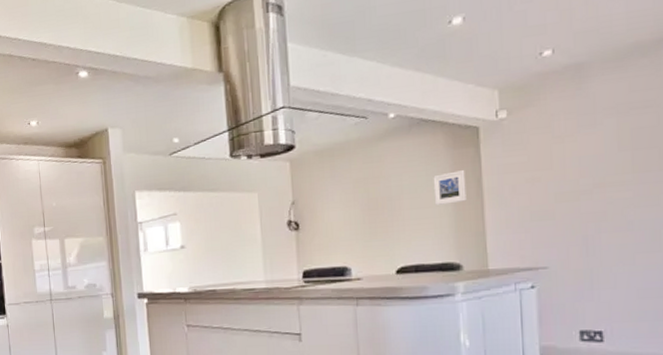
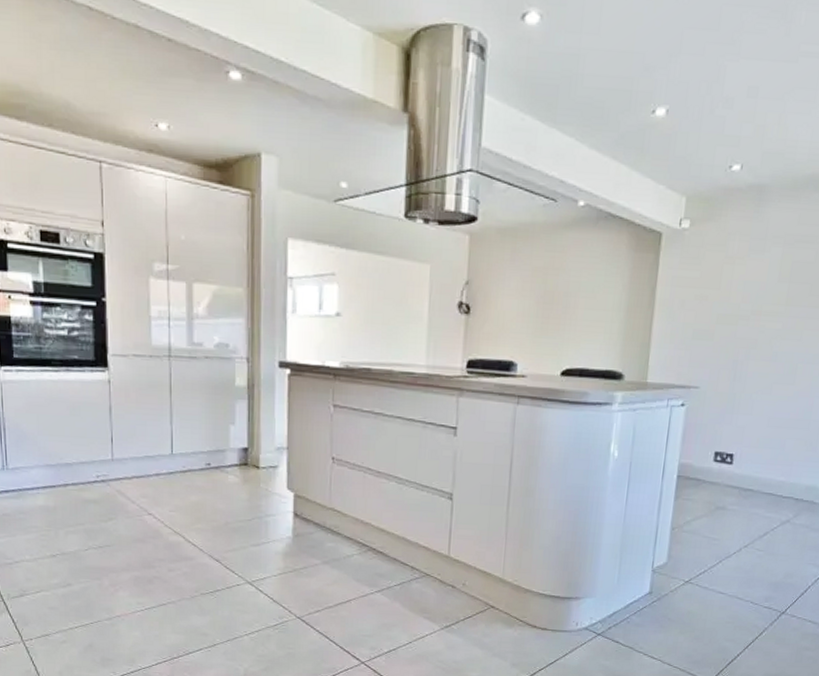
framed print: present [433,170,467,205] -> none [608,275,642,310]

